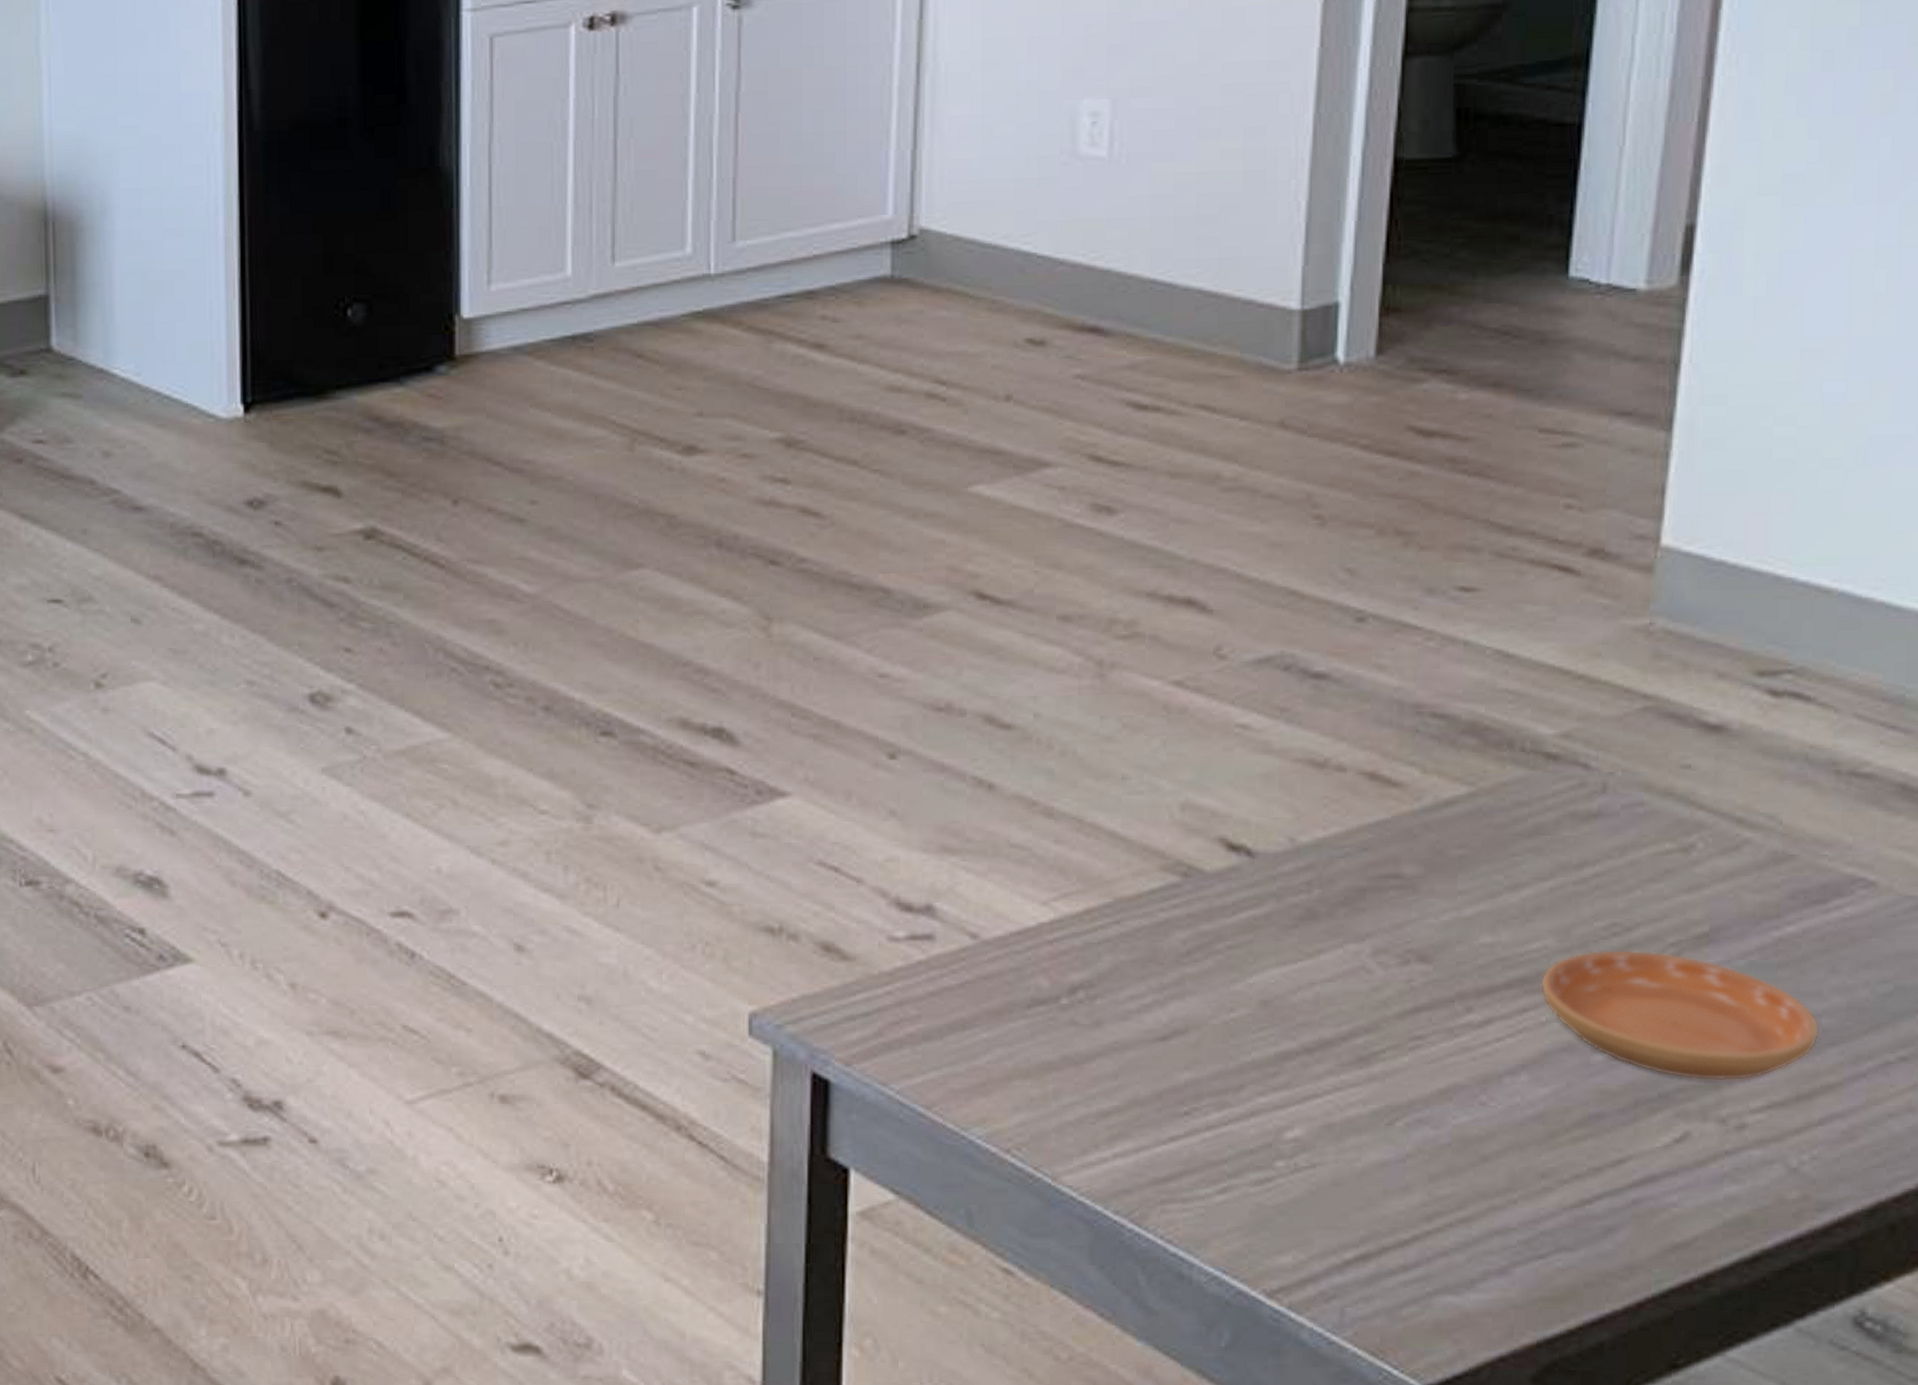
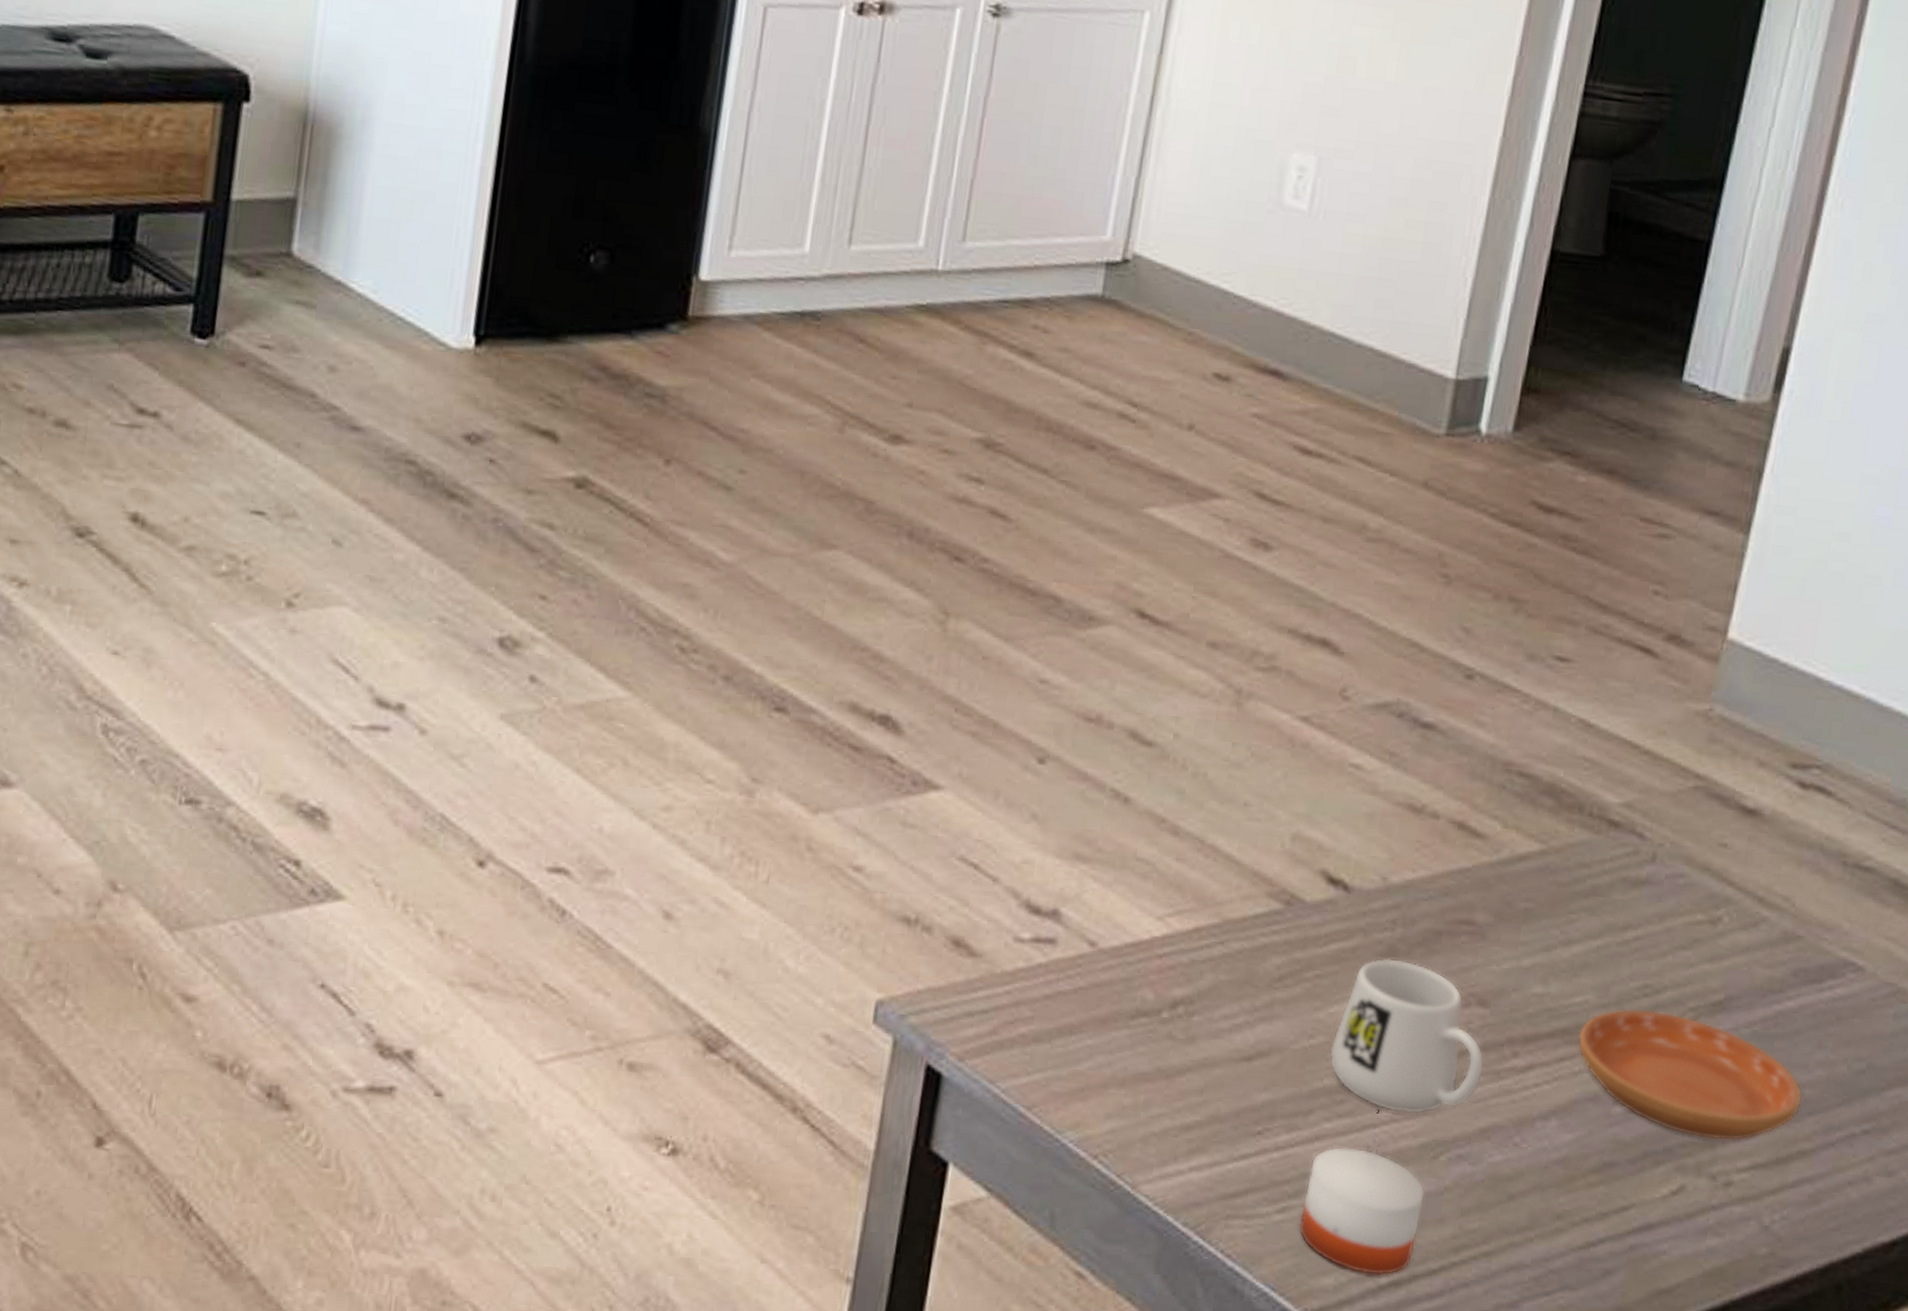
candle: none [1245,1109,1385,1250] -> present [1299,1138,1426,1275]
mug: none [1255,922,1435,1081] -> present [1329,958,1485,1114]

